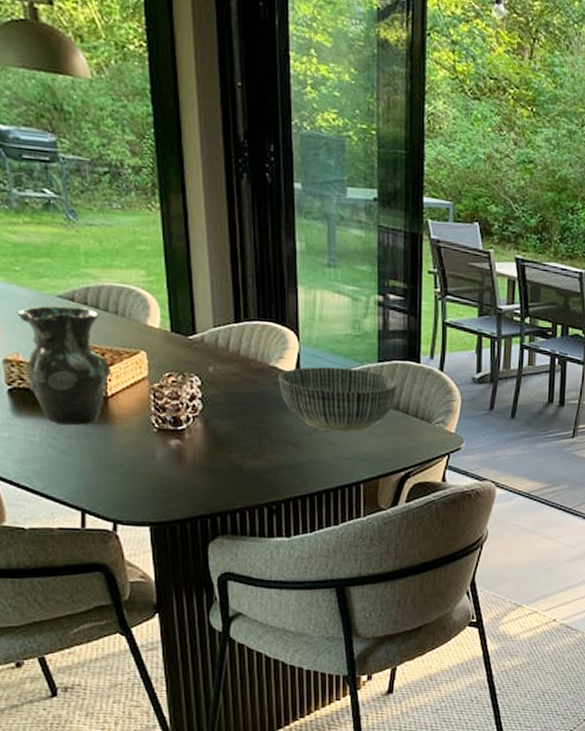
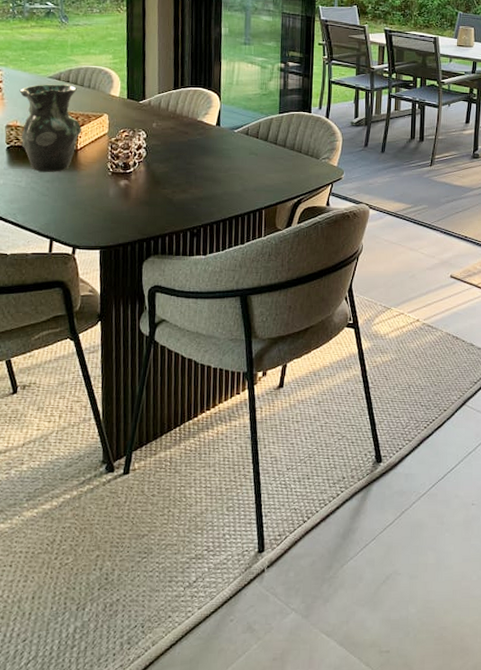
bowl: present [277,366,398,432] -> none [203,119,294,170]

